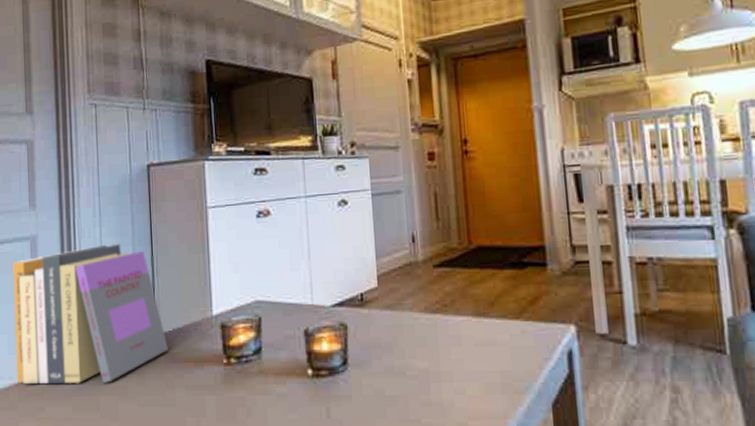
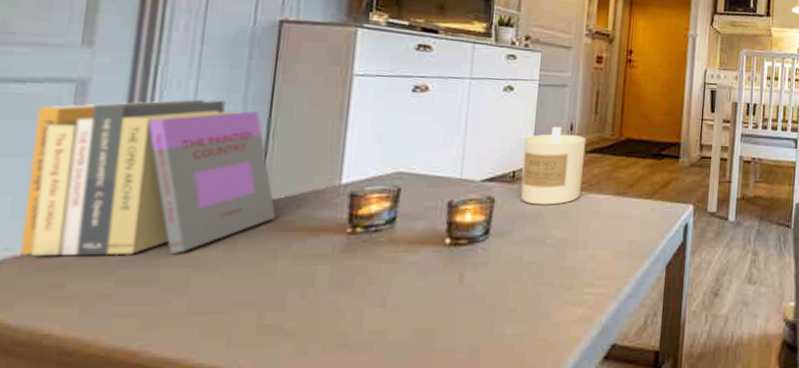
candle: none [366,239,435,331] -> present [520,126,587,205]

